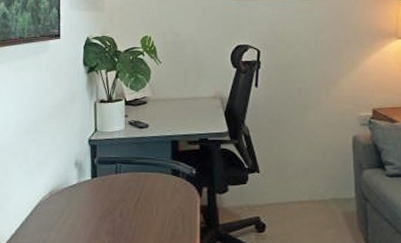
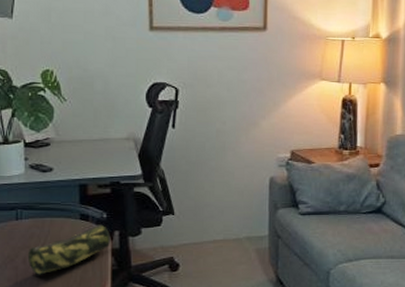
pencil case: none [124,180,199,229] -> present [27,224,110,275]

